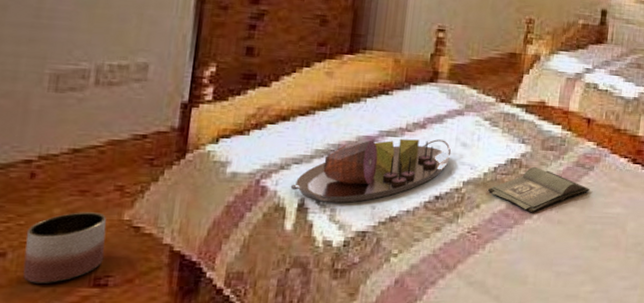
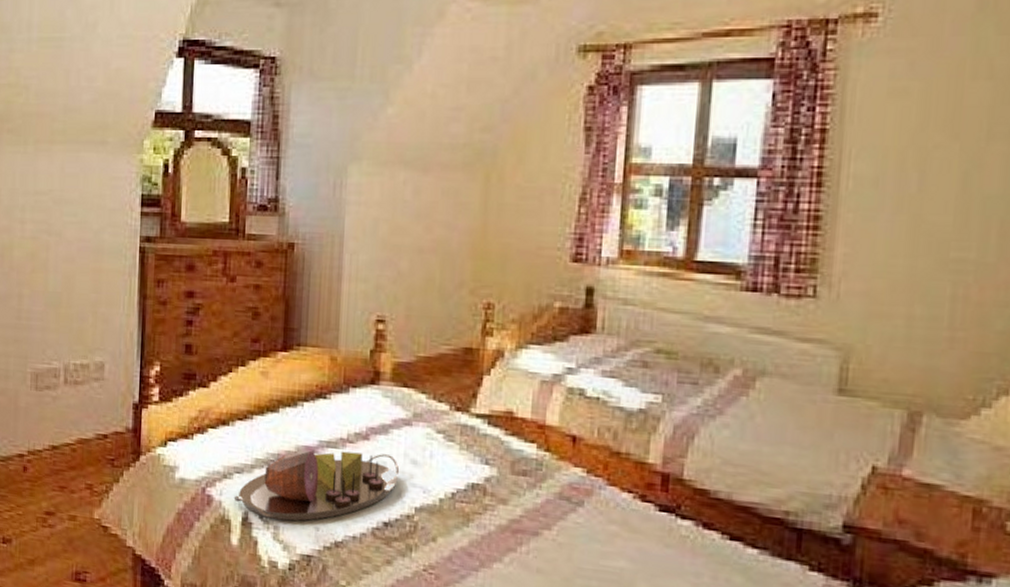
planter: present [22,212,107,283] -> none [24,507,82,573]
hardback book: present [488,166,590,213] -> none [446,495,579,555]

